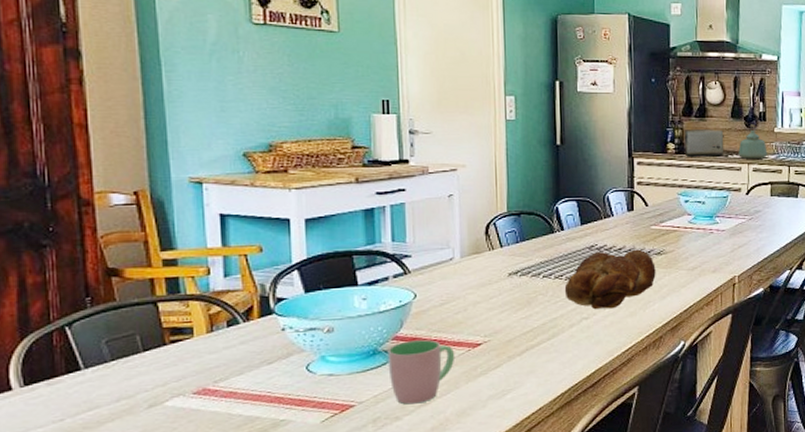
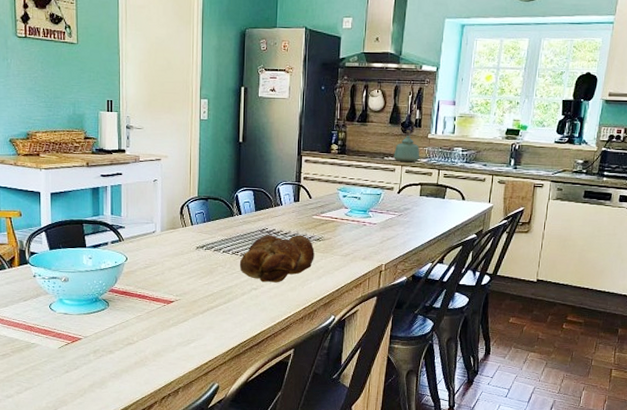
cup: present [387,339,455,405] -> none [105,294,154,343]
toaster: present [684,129,724,157] -> none [346,133,382,158]

